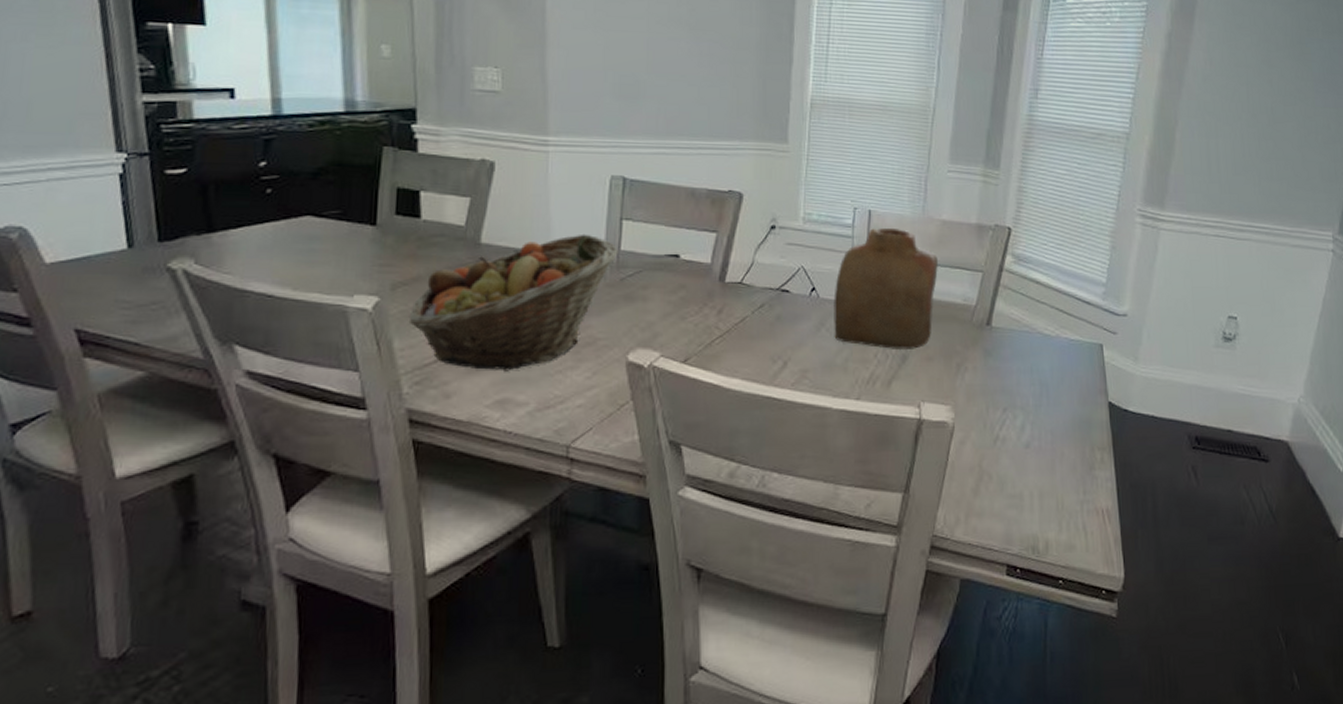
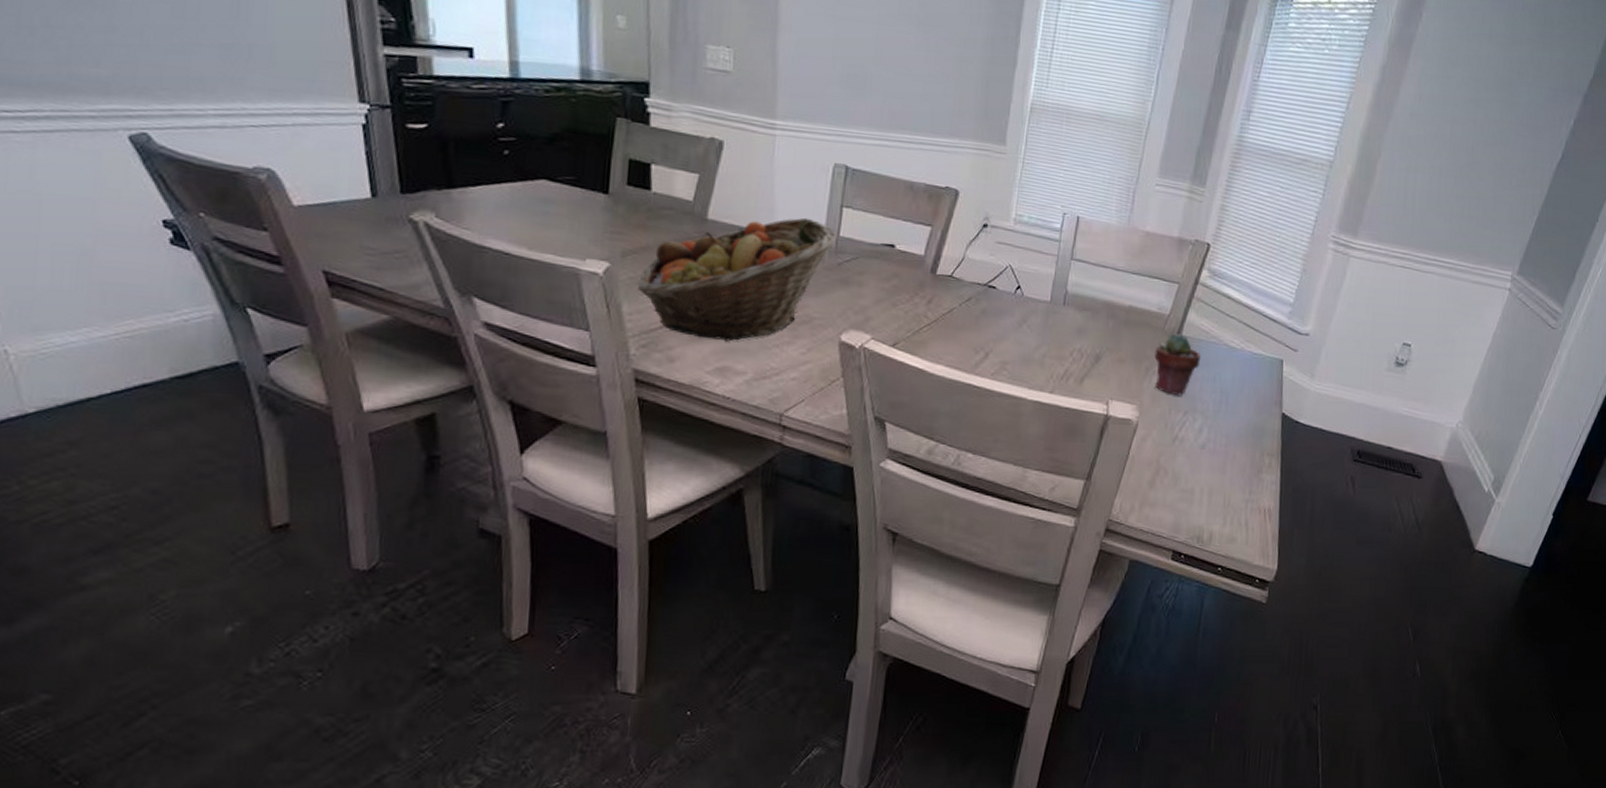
vase: present [833,227,938,351] -> none [1034,233,1138,351]
potted succulent: none [965,325,1015,392] -> present [1154,334,1202,396]

